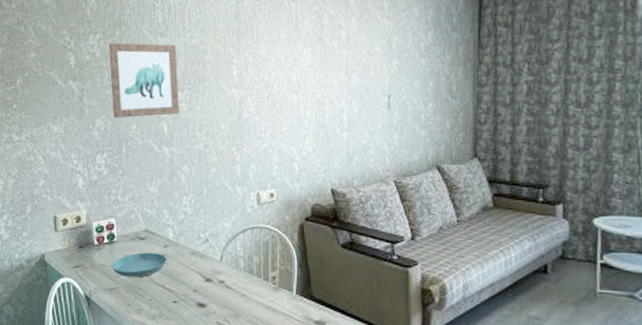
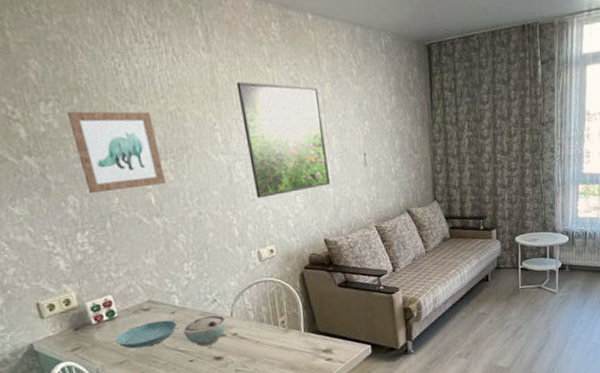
bowl: none [171,255,216,289] -> present [181,314,228,347]
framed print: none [259,16,345,136] -> present [236,81,330,198]

